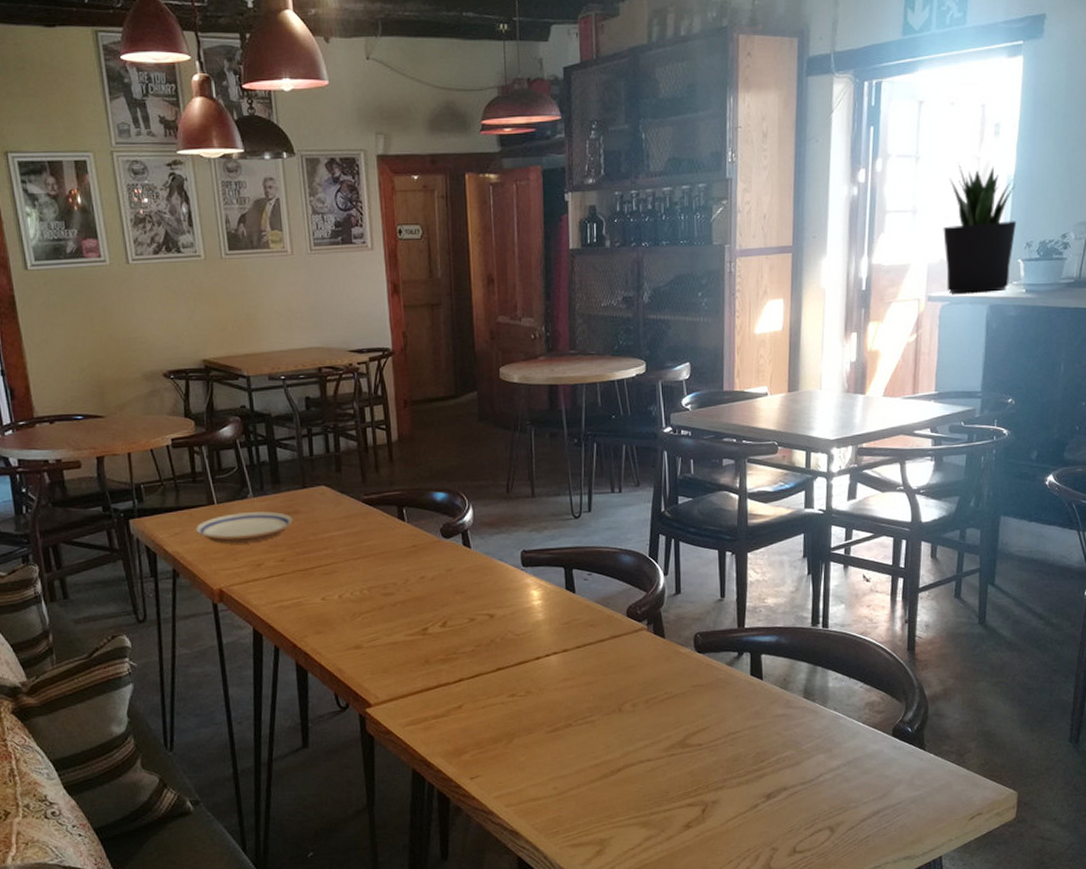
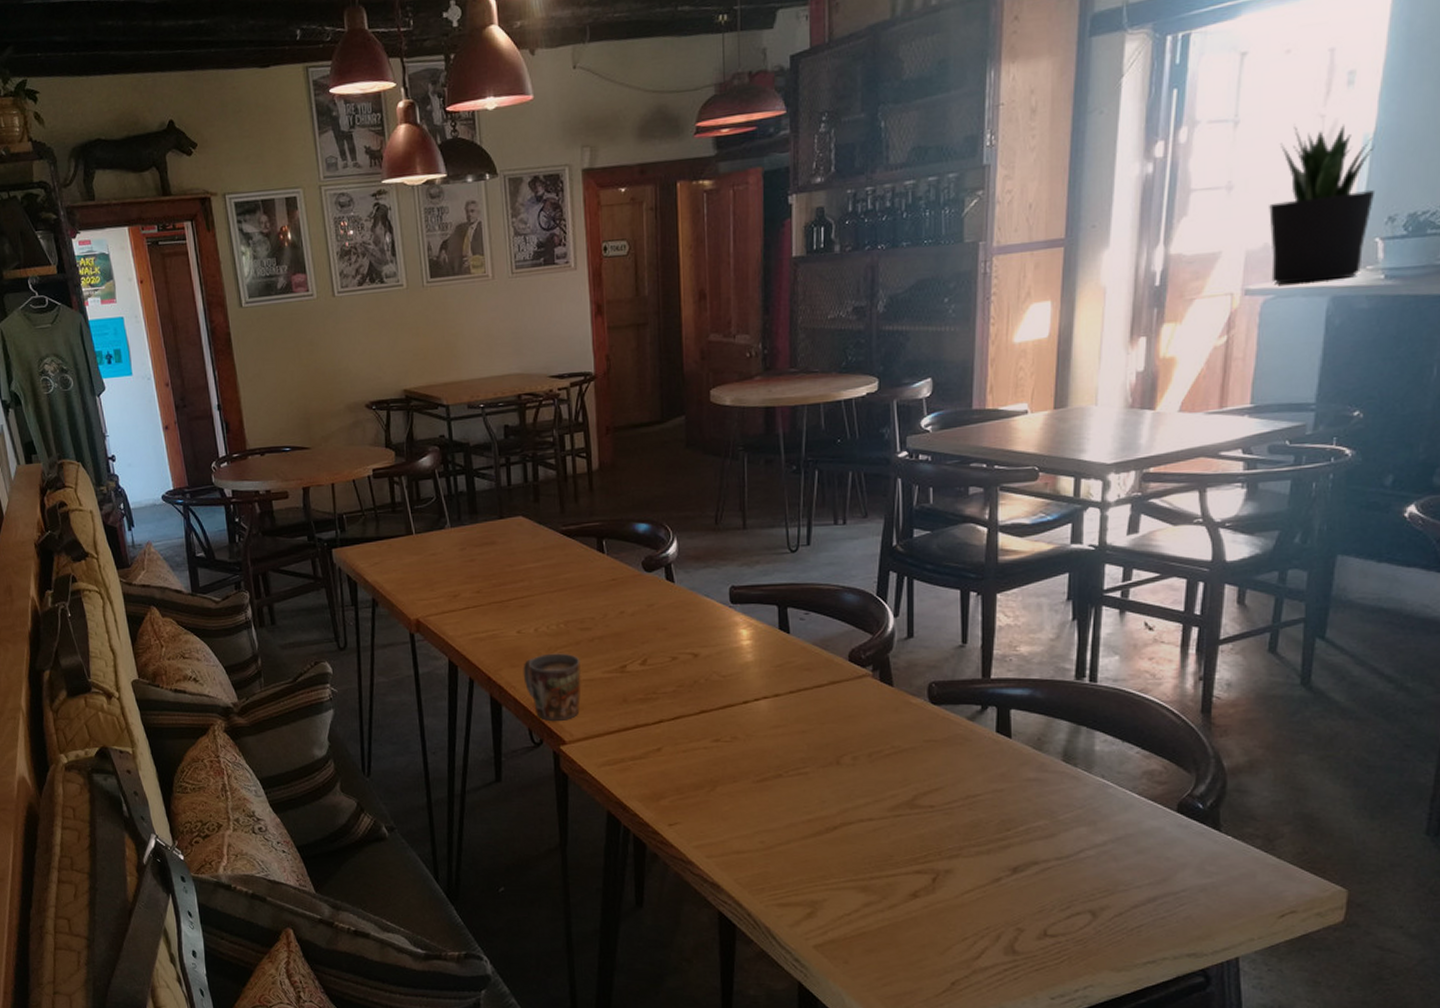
plate: present [196,511,293,544] -> none [395,542,490,574]
mug: none [328,618,385,686] -> present [523,653,581,722]

